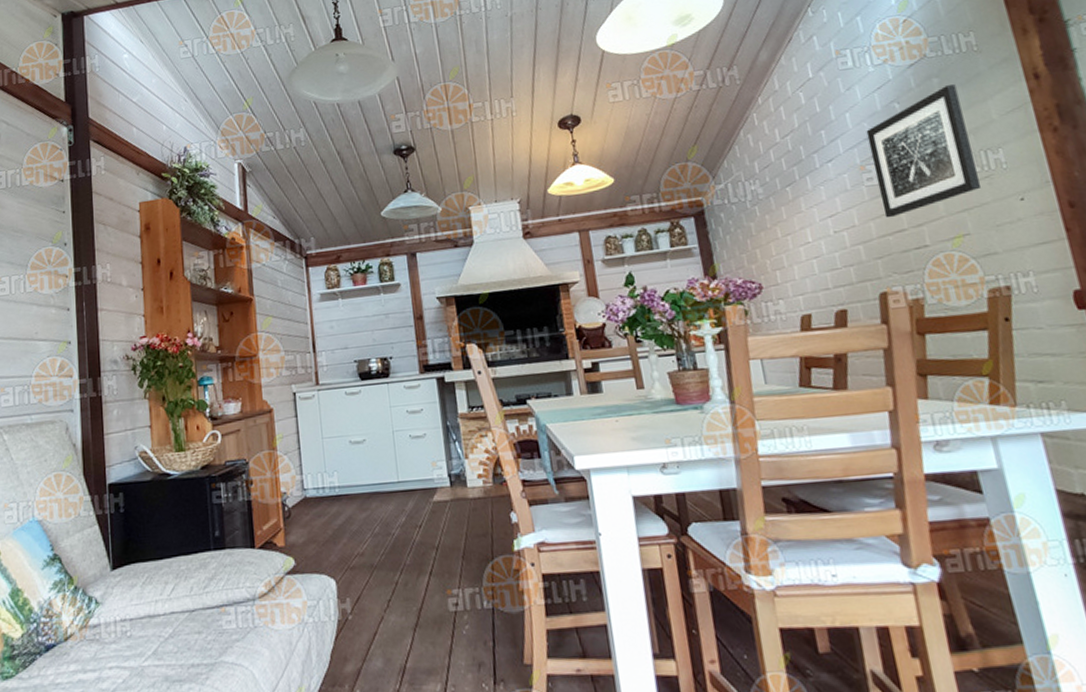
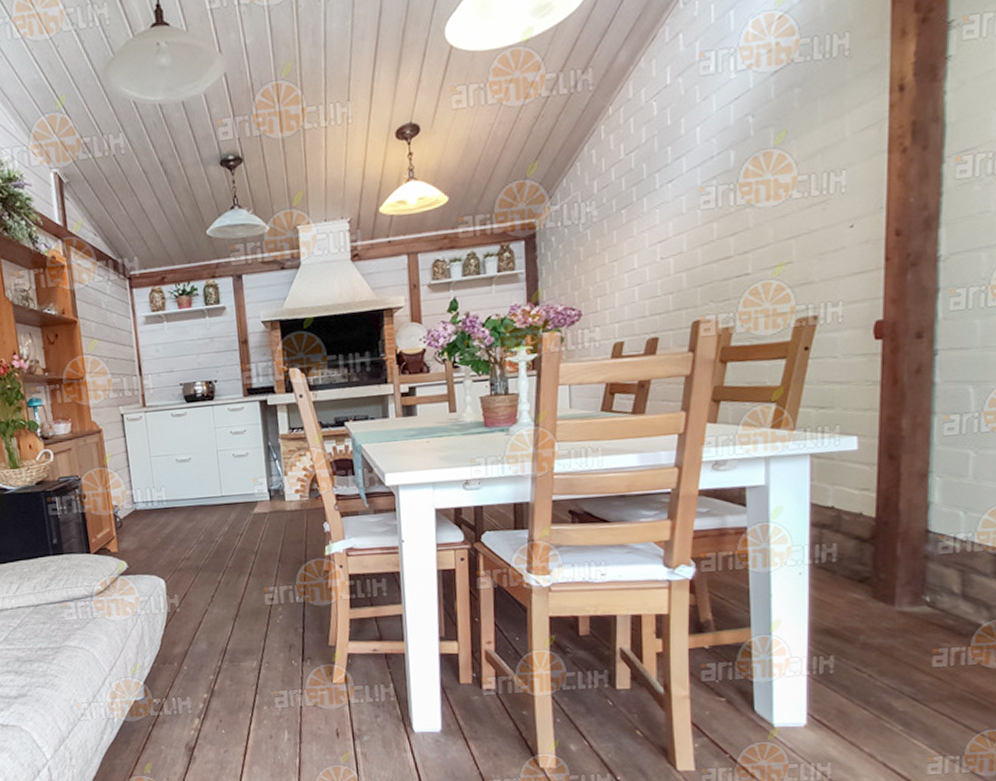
wall art: present [866,84,982,218] -> none [713,96,816,245]

